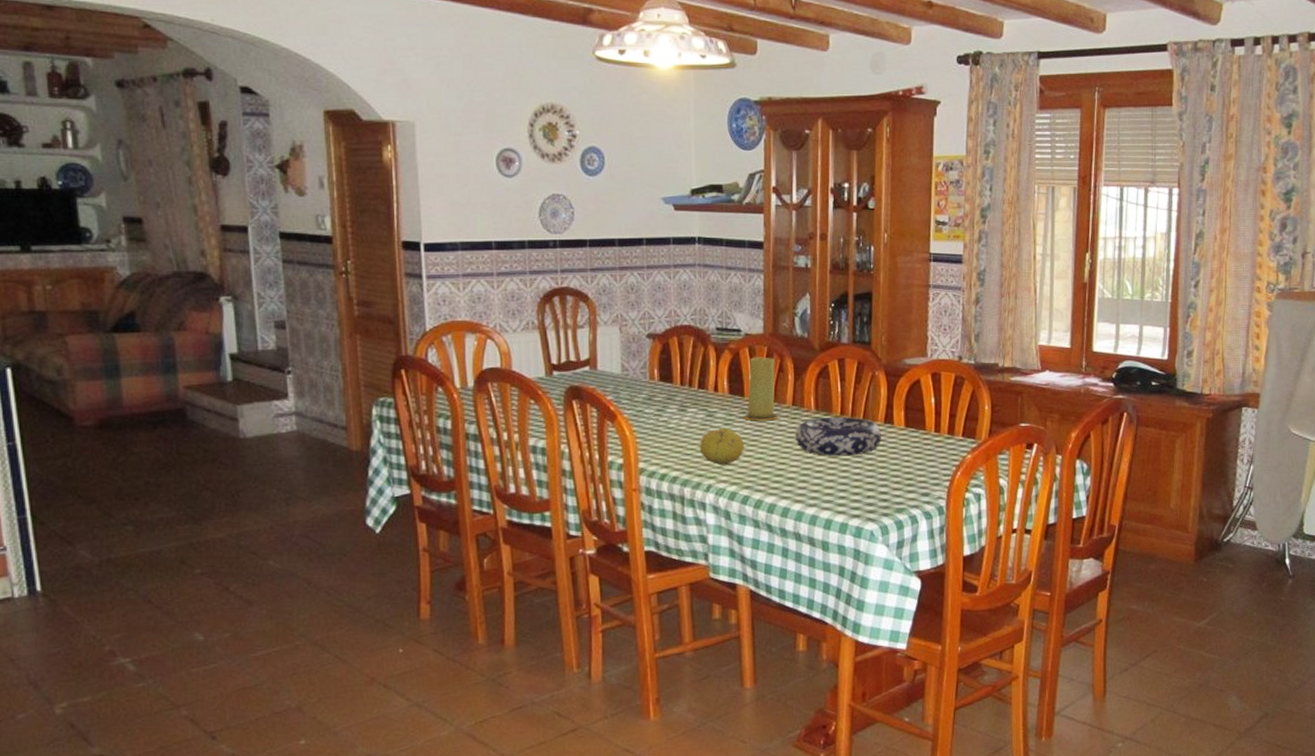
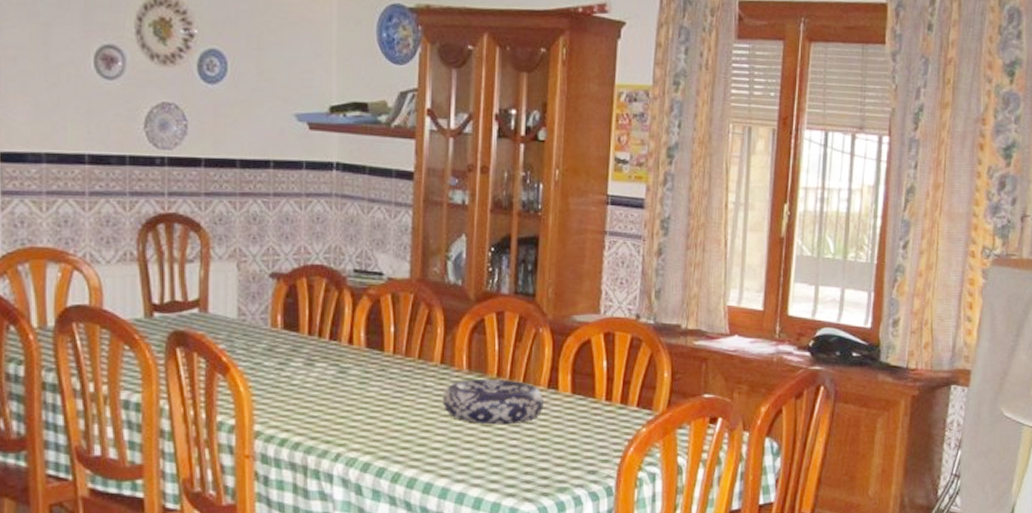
fruit: present [700,427,744,466] -> none [329,386,382,432]
candle: present [743,357,779,421] -> none [382,305,424,381]

